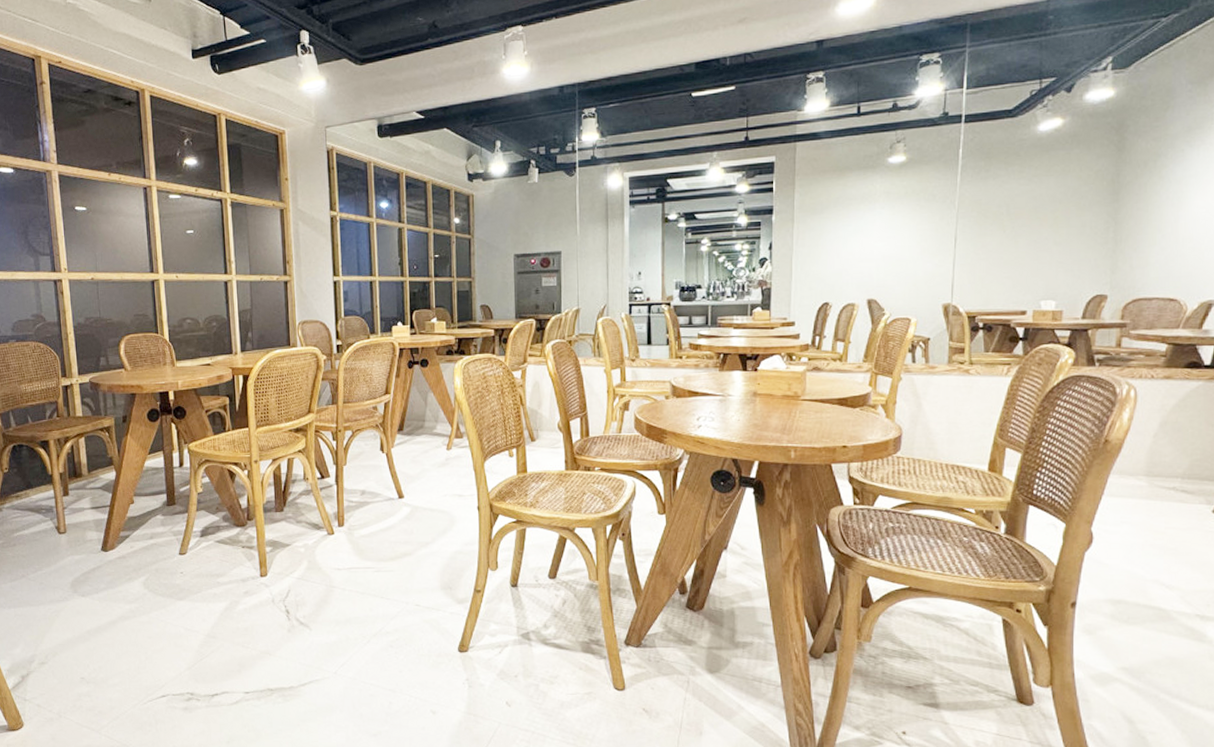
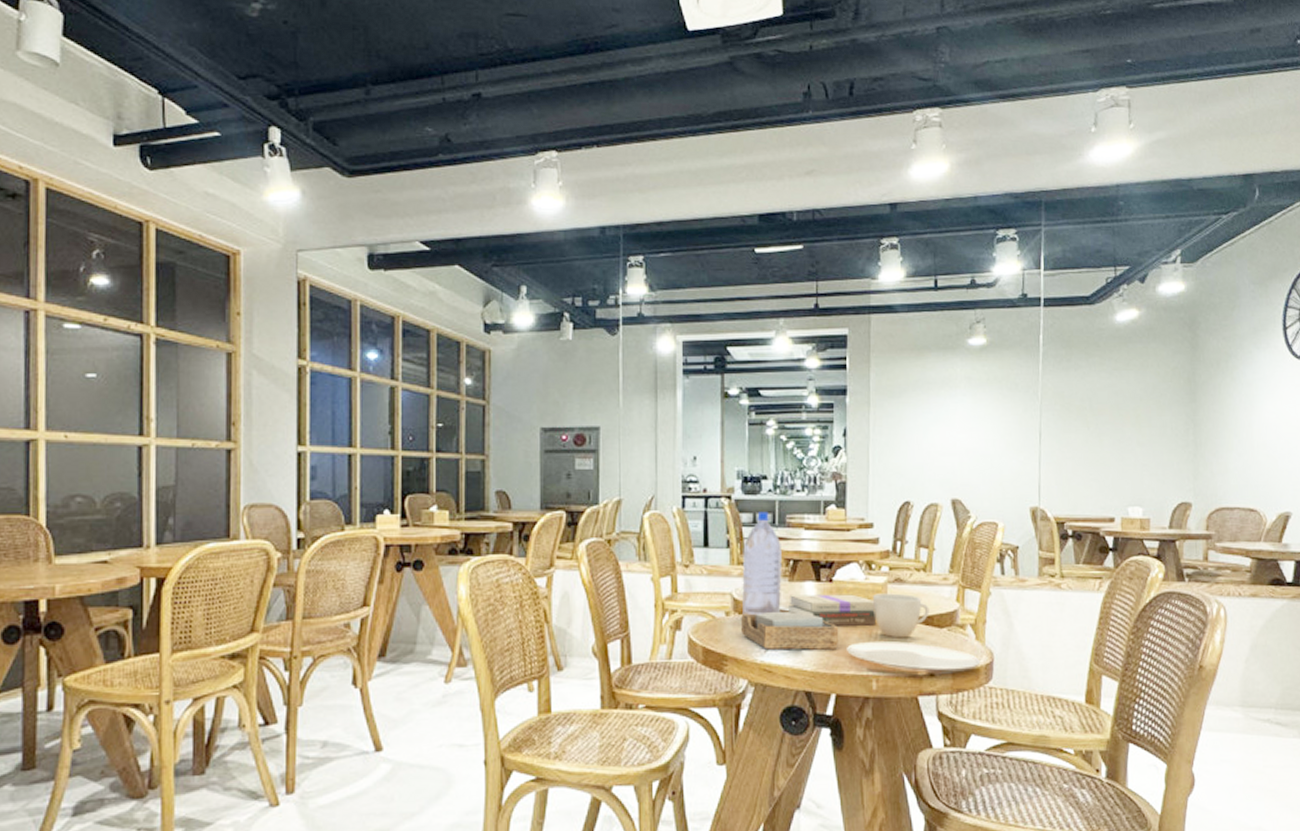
napkin holder: none [677,395,763,427] -> present [740,611,839,651]
water bottle: none [679,315,714,398] -> present [741,511,782,615]
books: none [719,380,796,407] -> present [789,594,877,626]
plate: none [769,419,890,445] -> present [847,641,981,673]
cup: none [793,379,844,417] -> present [873,593,930,638]

